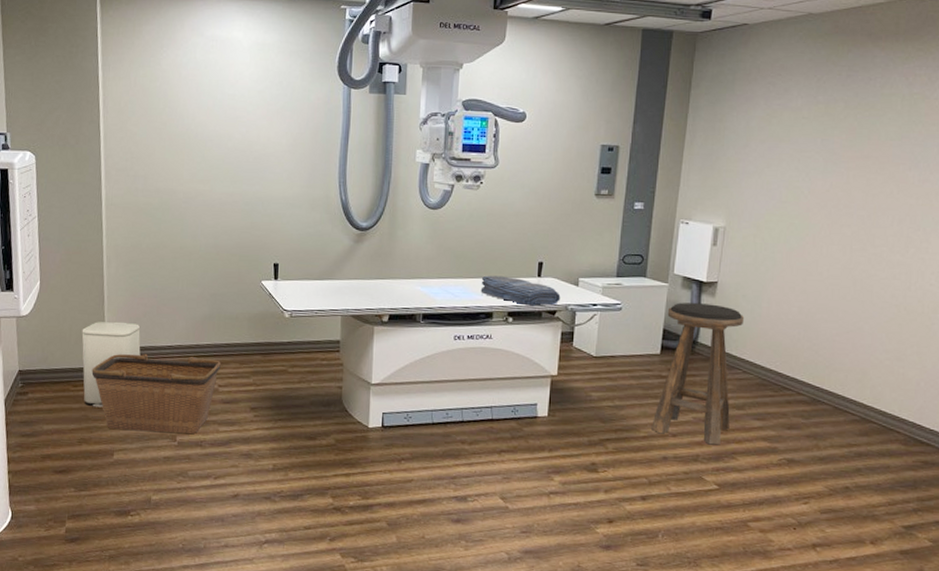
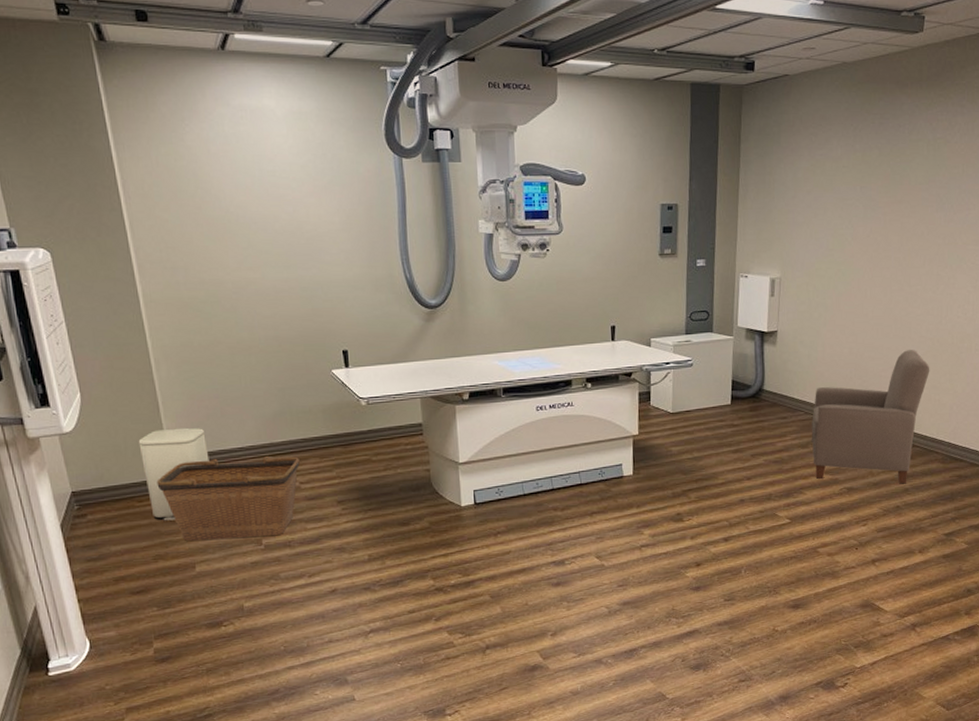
towel: present [480,275,561,307] -> none [557,343,635,371]
stool: present [651,302,745,445] -> none [728,352,803,484]
chair: none [748,315,894,463] -> present [811,350,930,484]

